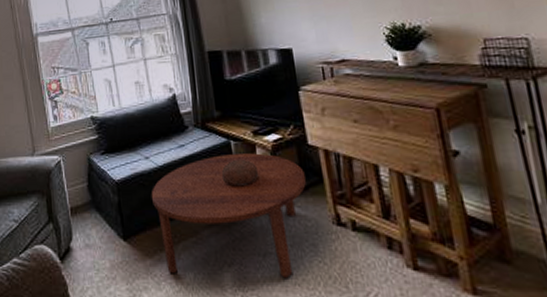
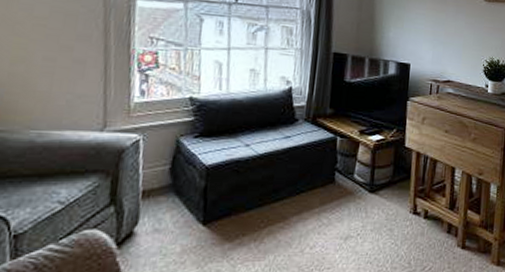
coffee table: present [152,153,306,278] -> none [244,149,397,257]
decorative bowl: present [221,160,259,187] -> none [321,155,357,179]

